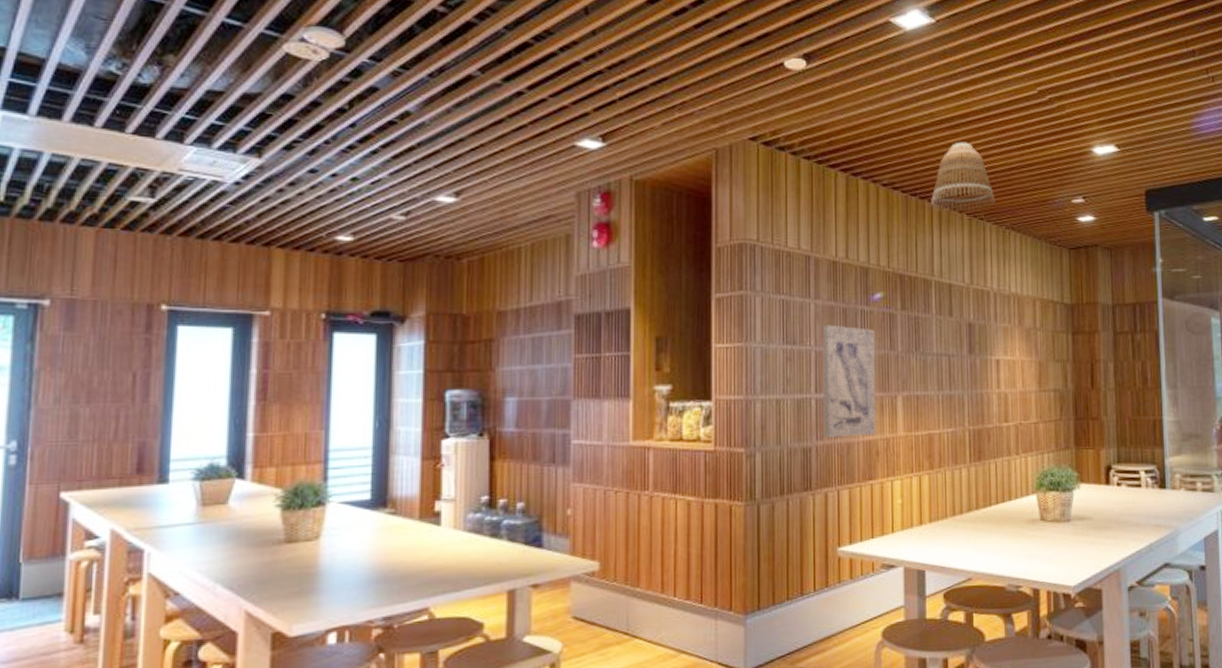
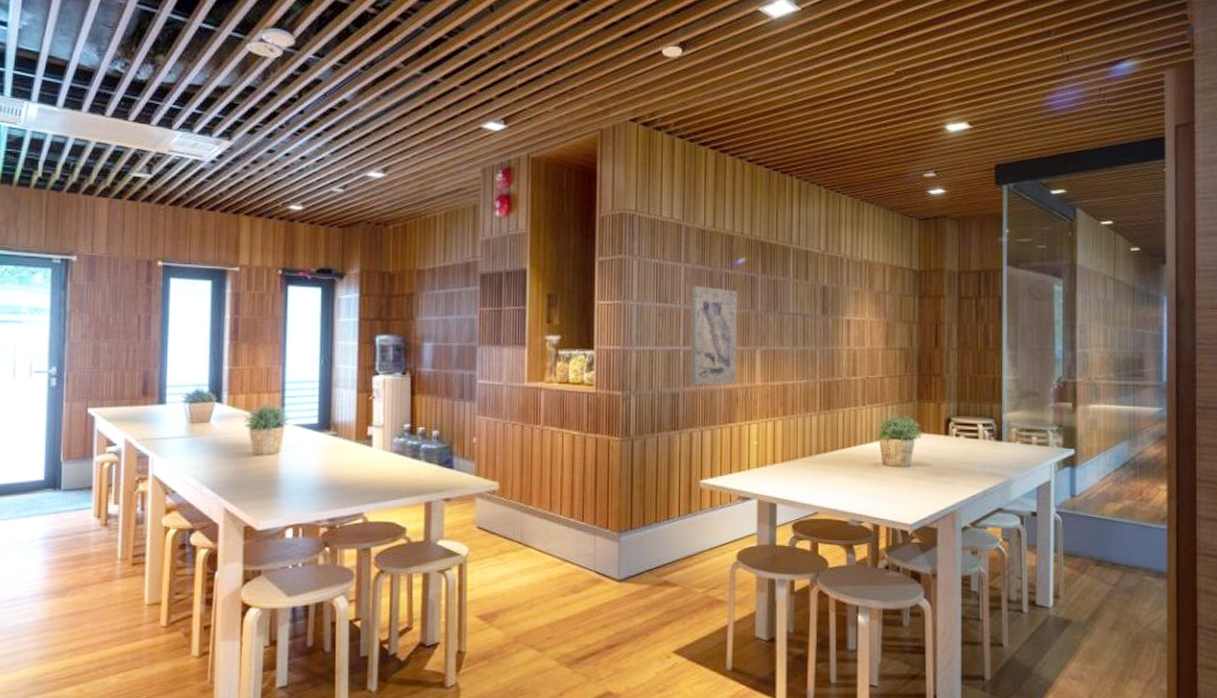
lamp shade: present [931,142,996,212] -> none [792,121,852,185]

